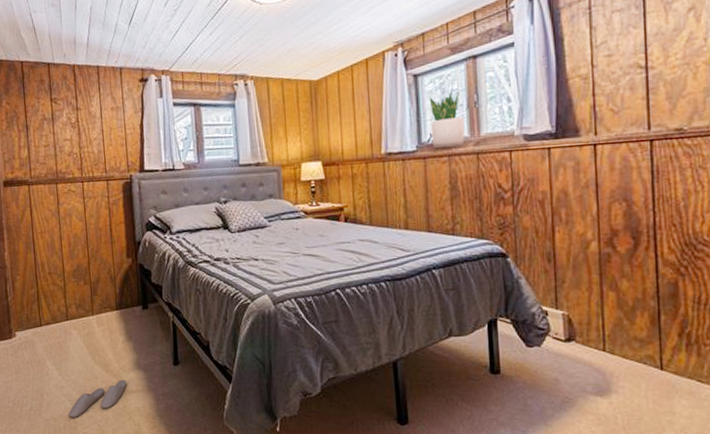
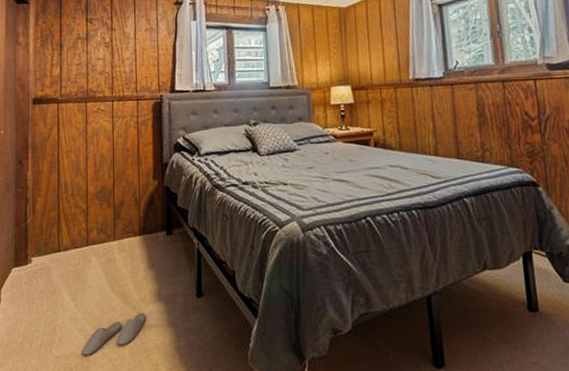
planter: present [429,89,465,149] -> none [454,19,490,76]

